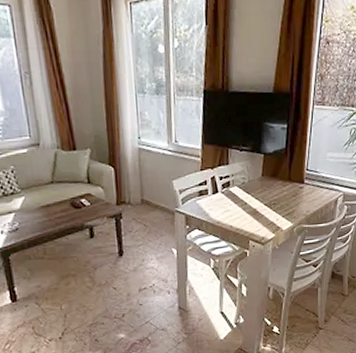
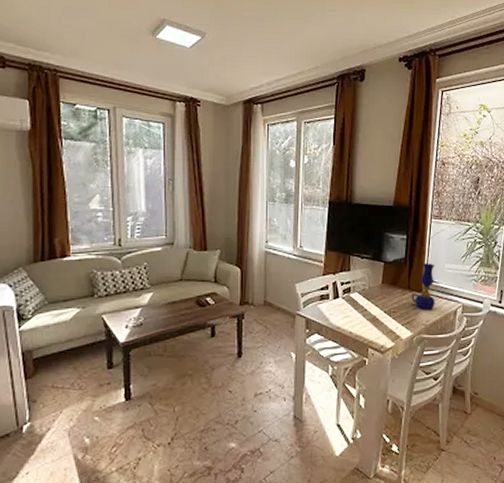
oil lamp: none [292,153,316,201] -> present [411,263,435,310]

